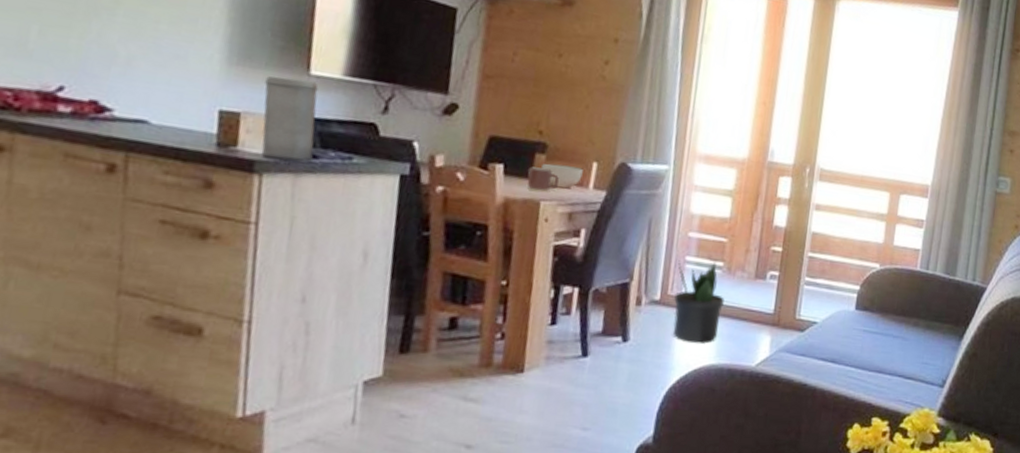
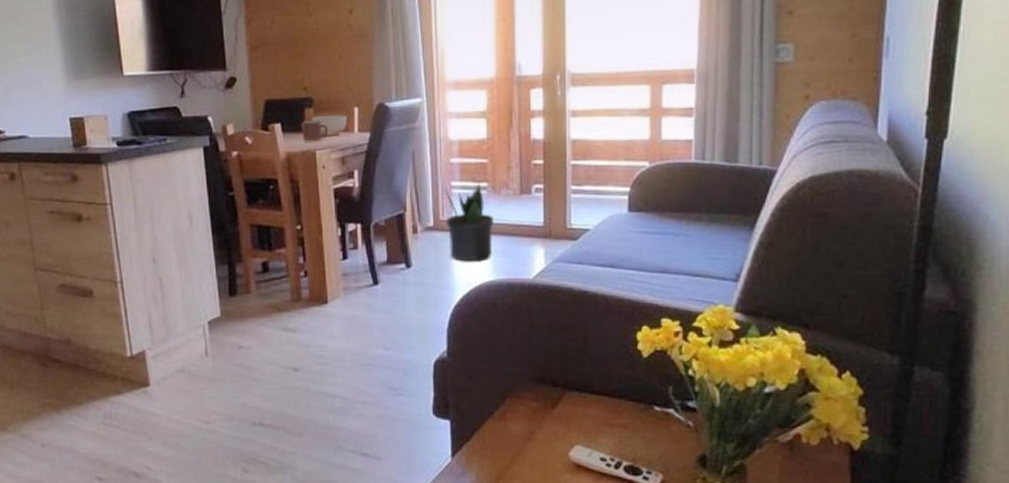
canister: present [260,76,318,163] -> none [95,81,140,151]

